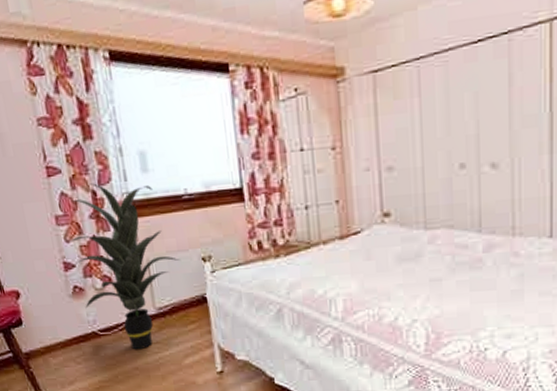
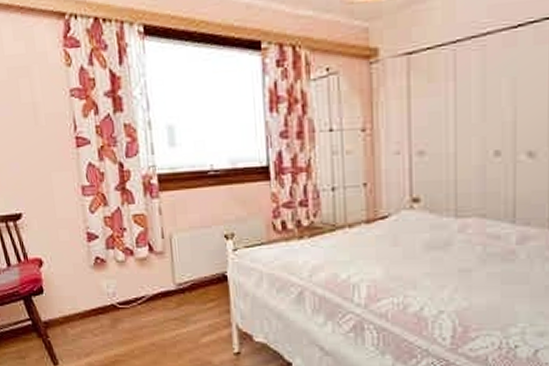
indoor plant: present [69,183,180,350] -> none [94,155,202,326]

